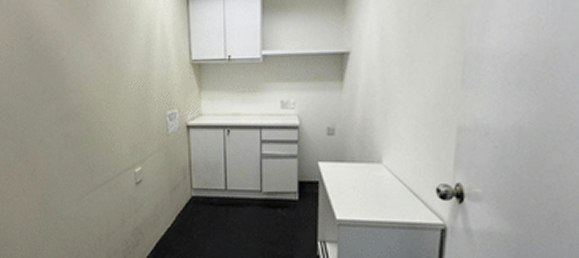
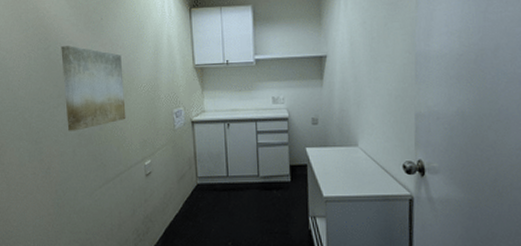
wall art: none [44,35,115,131] -> present [61,46,126,131]

